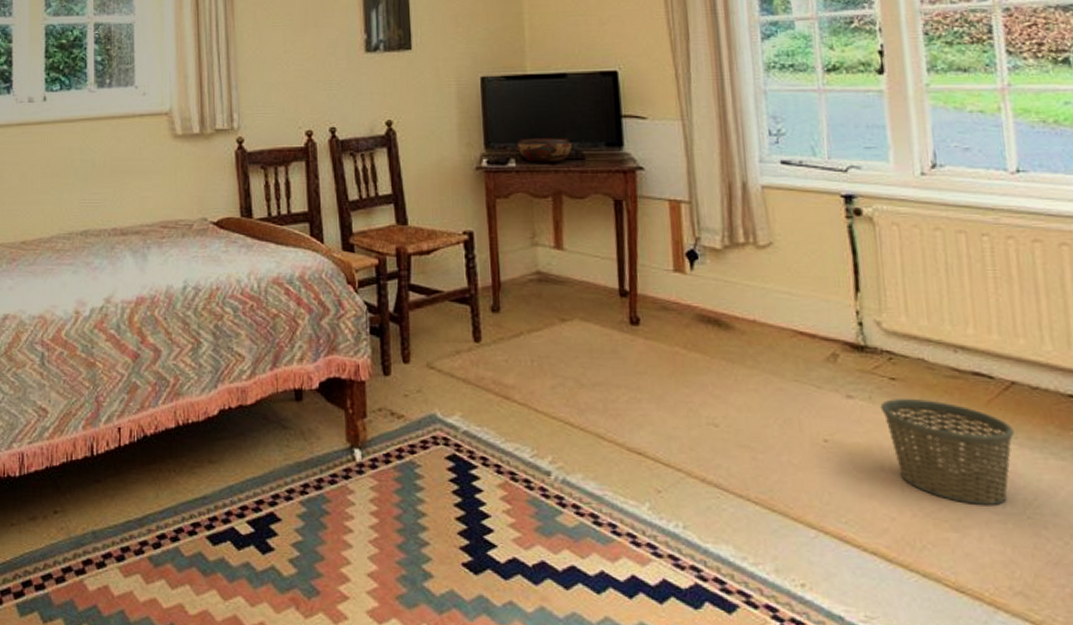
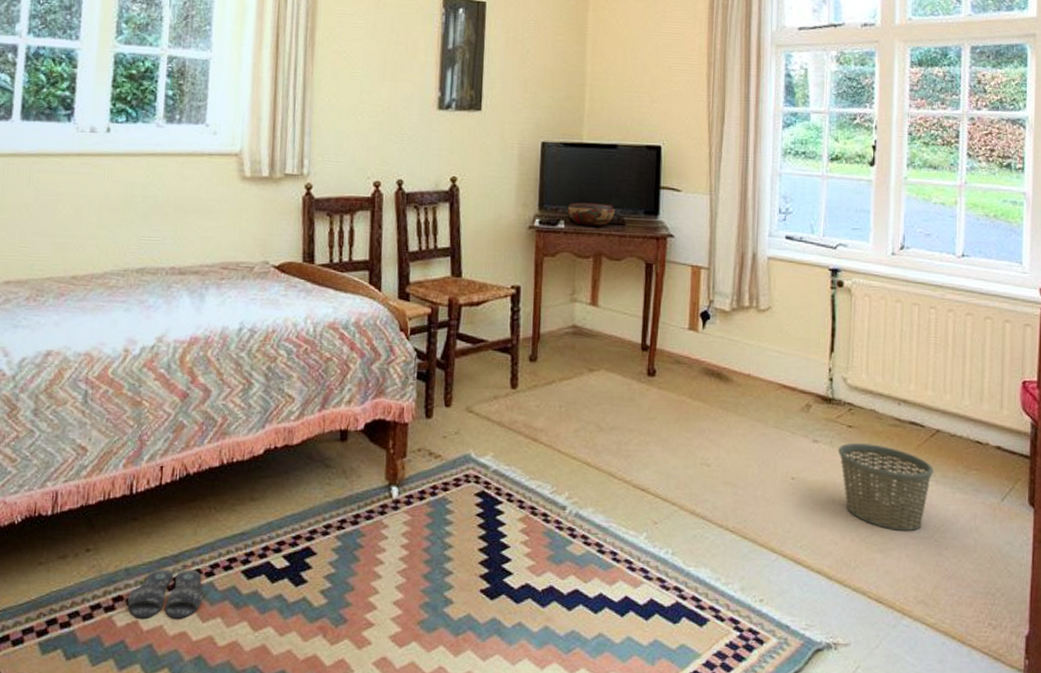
slippers: none [97,533,173,585] -> present [127,569,206,619]

